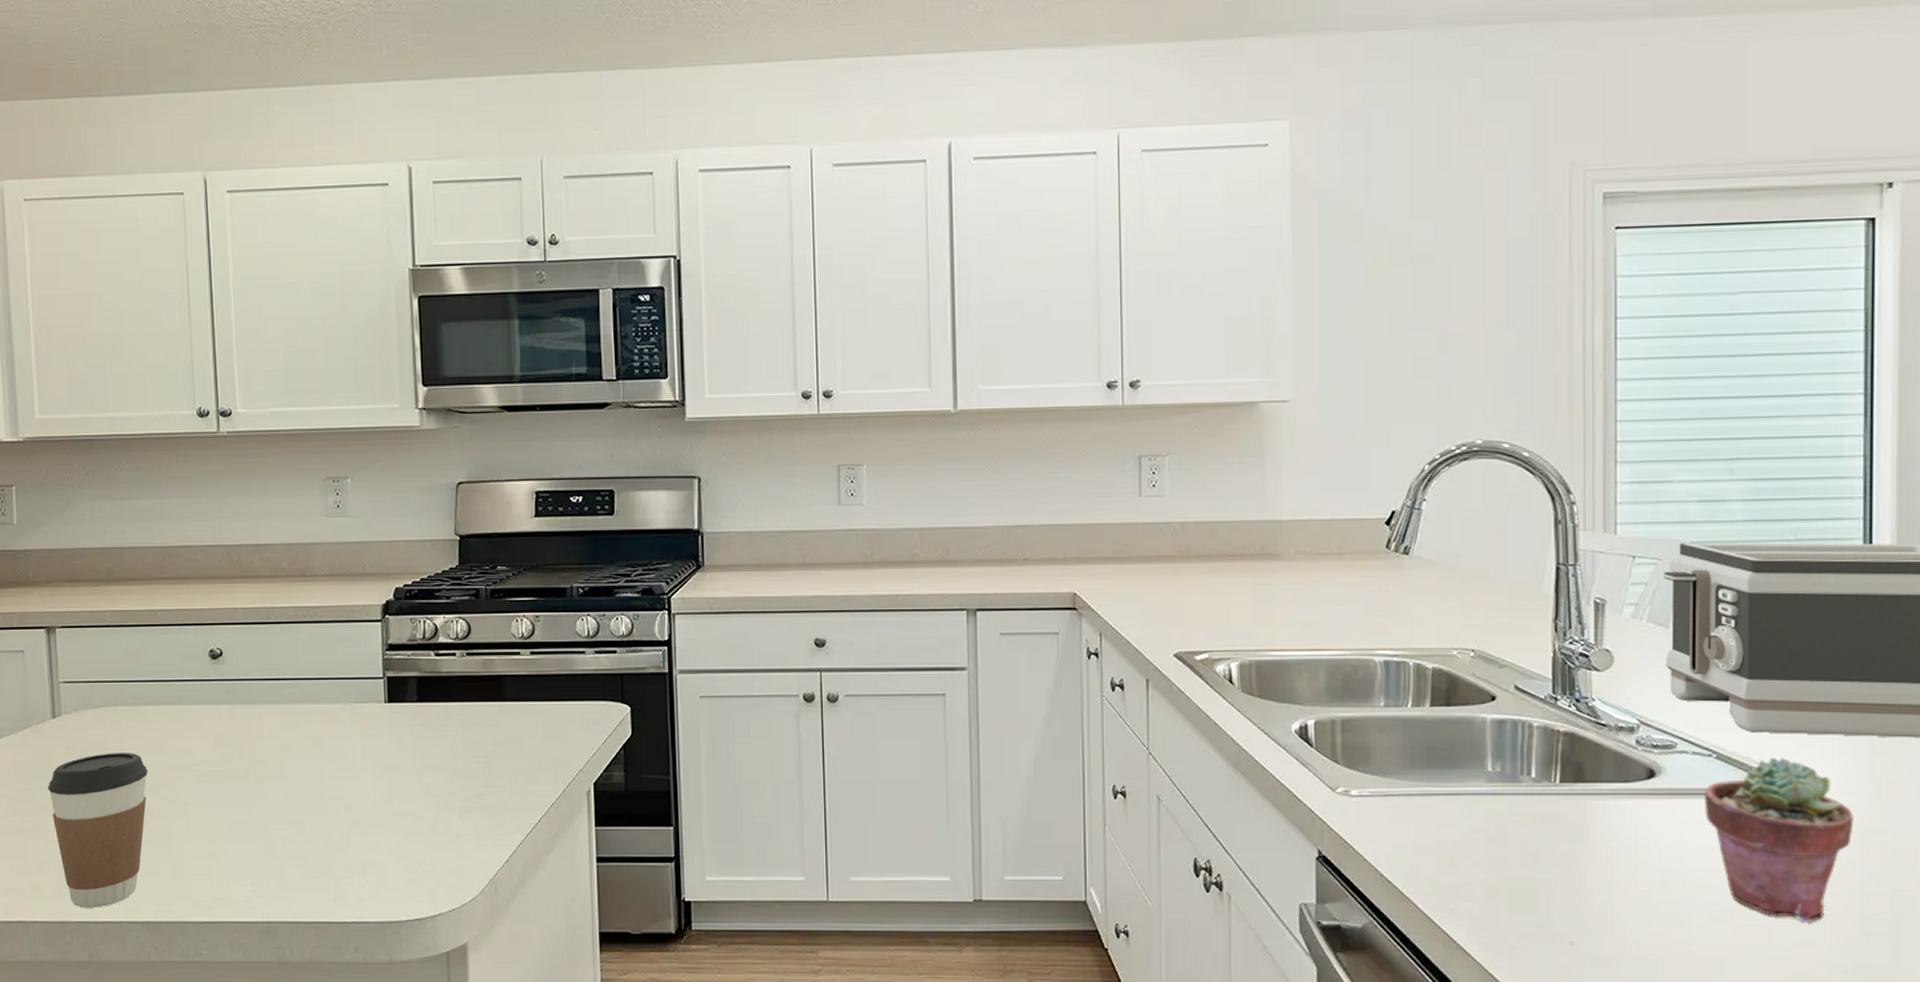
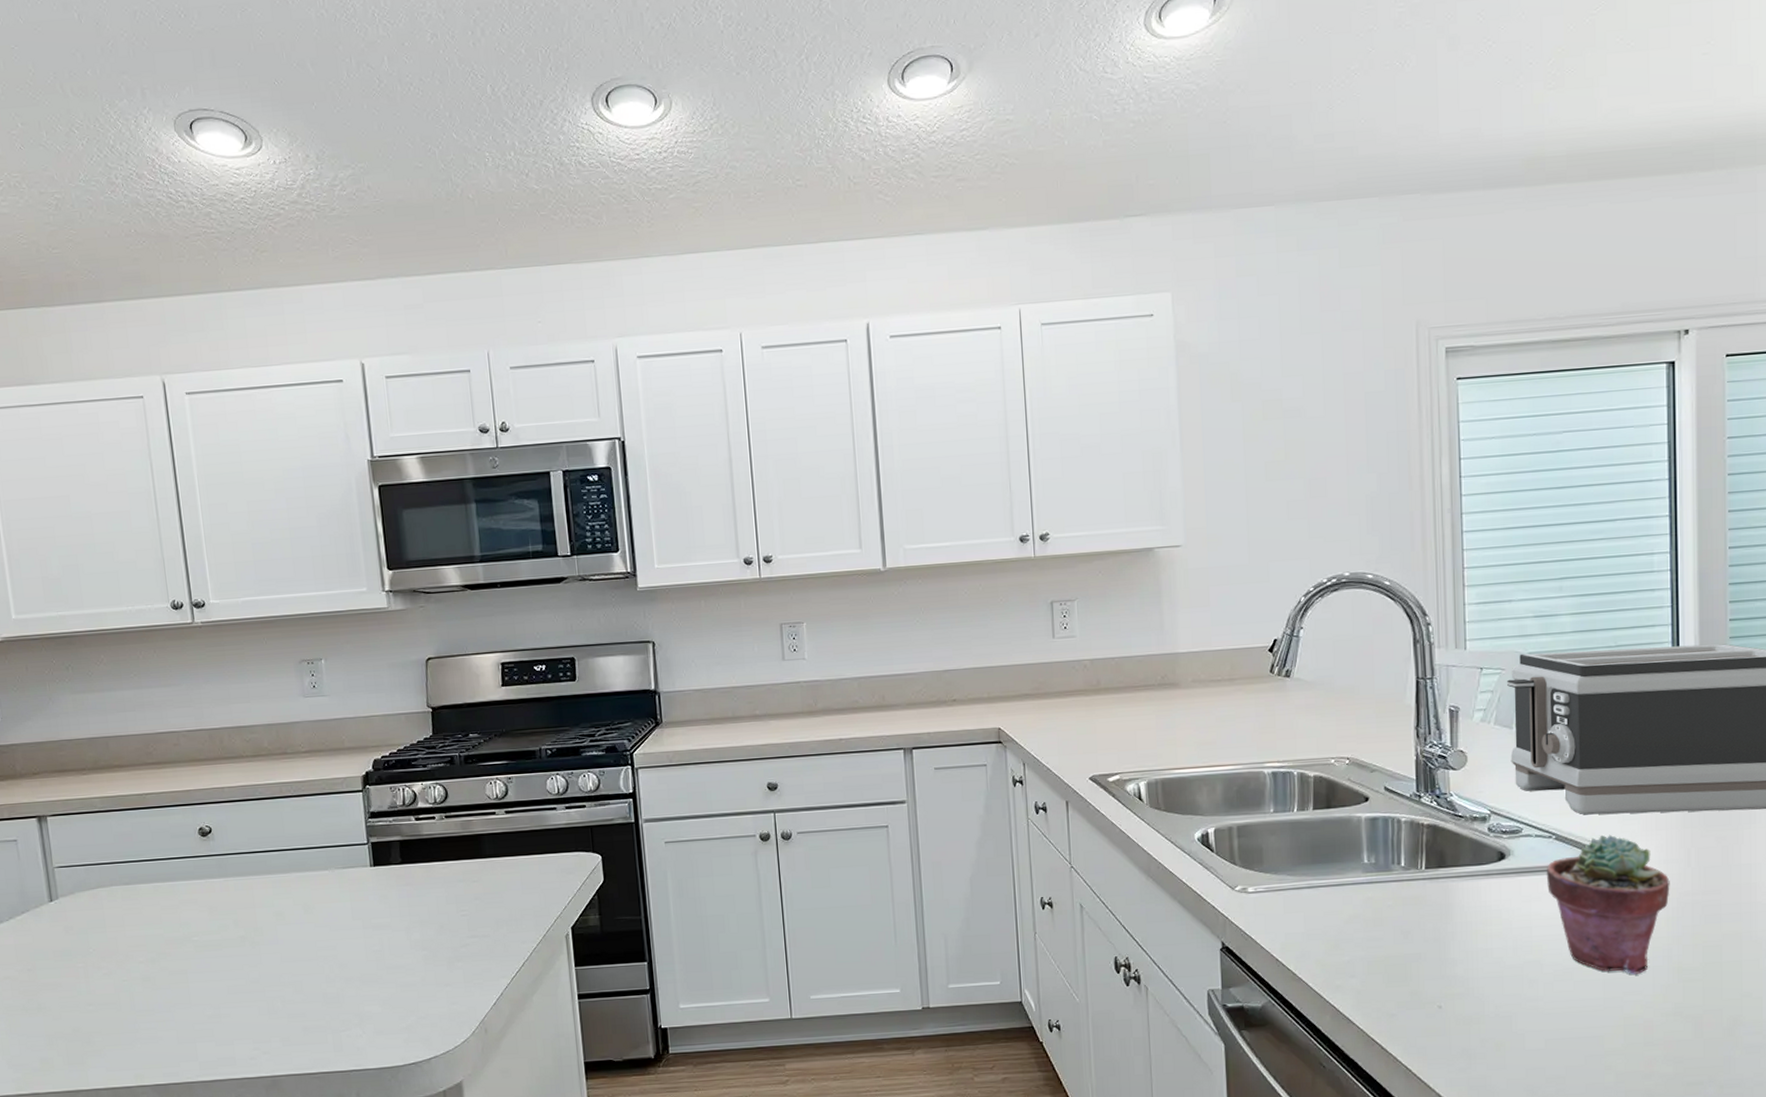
coffee cup: present [47,753,149,908] -> none [49,929,148,1077]

